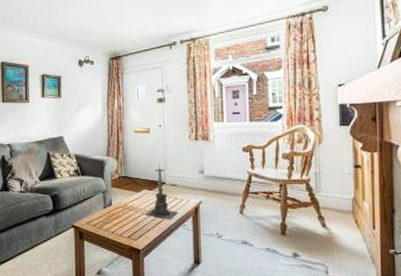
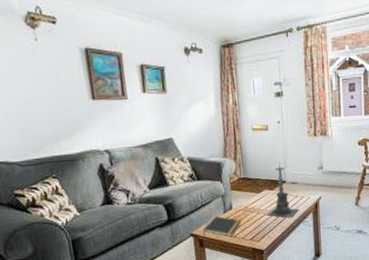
notepad: none [84,210,121,232] -> present [203,216,242,237]

